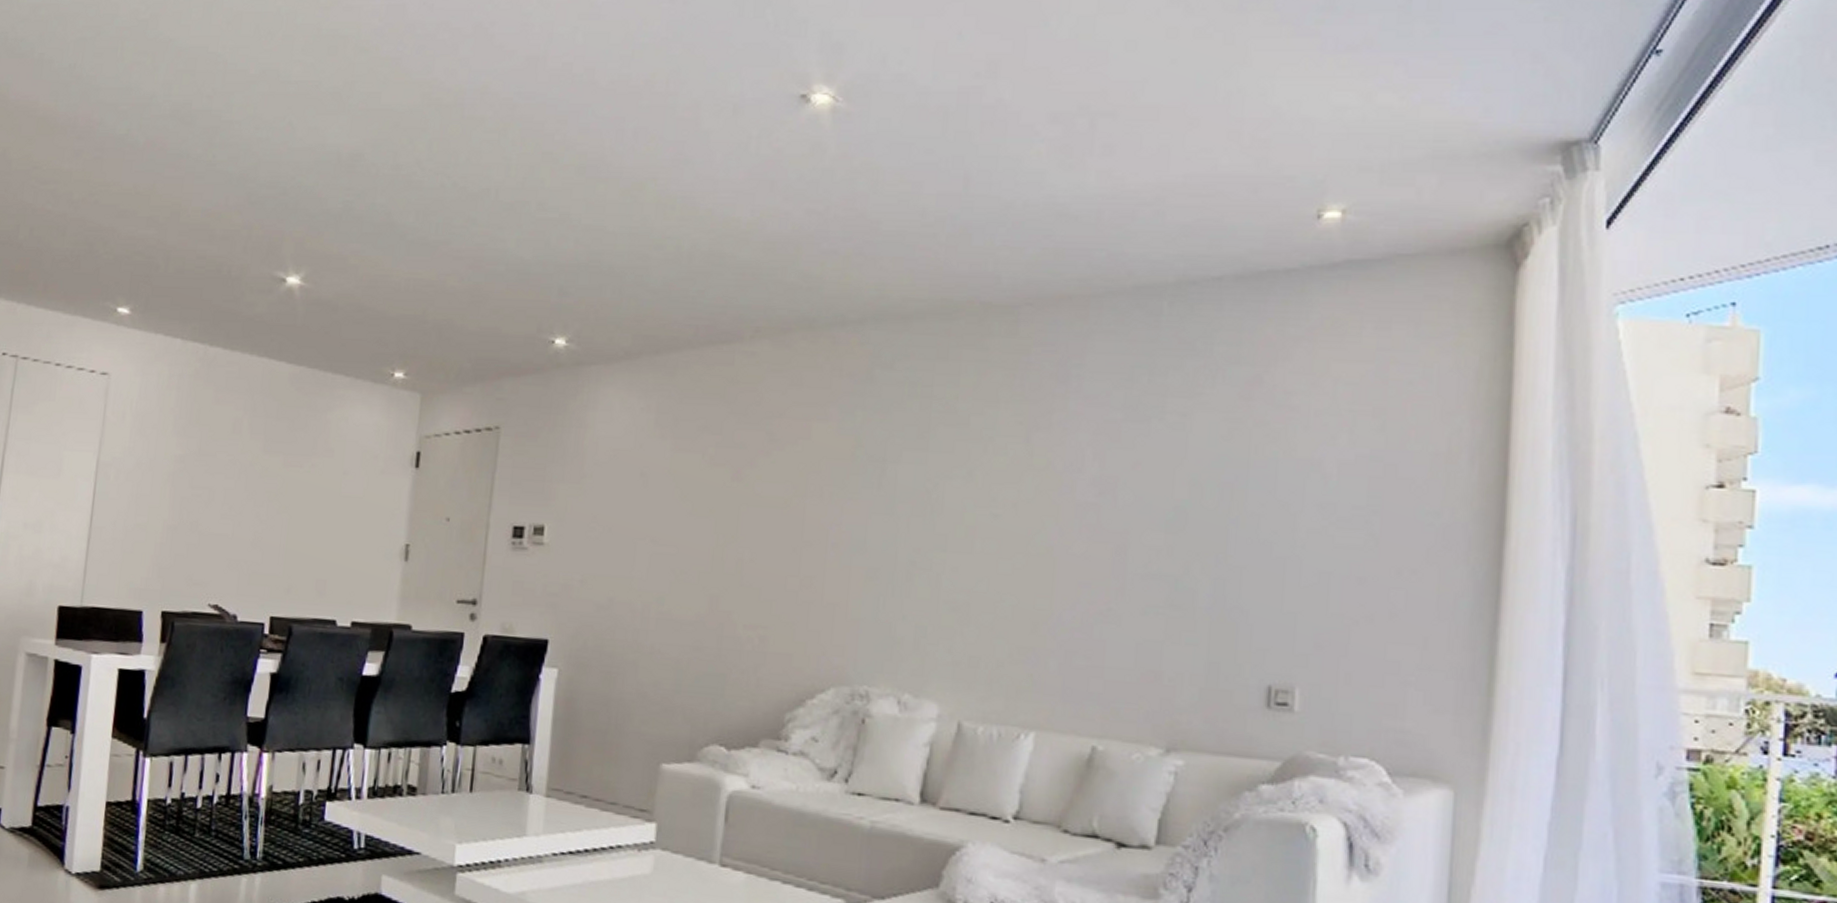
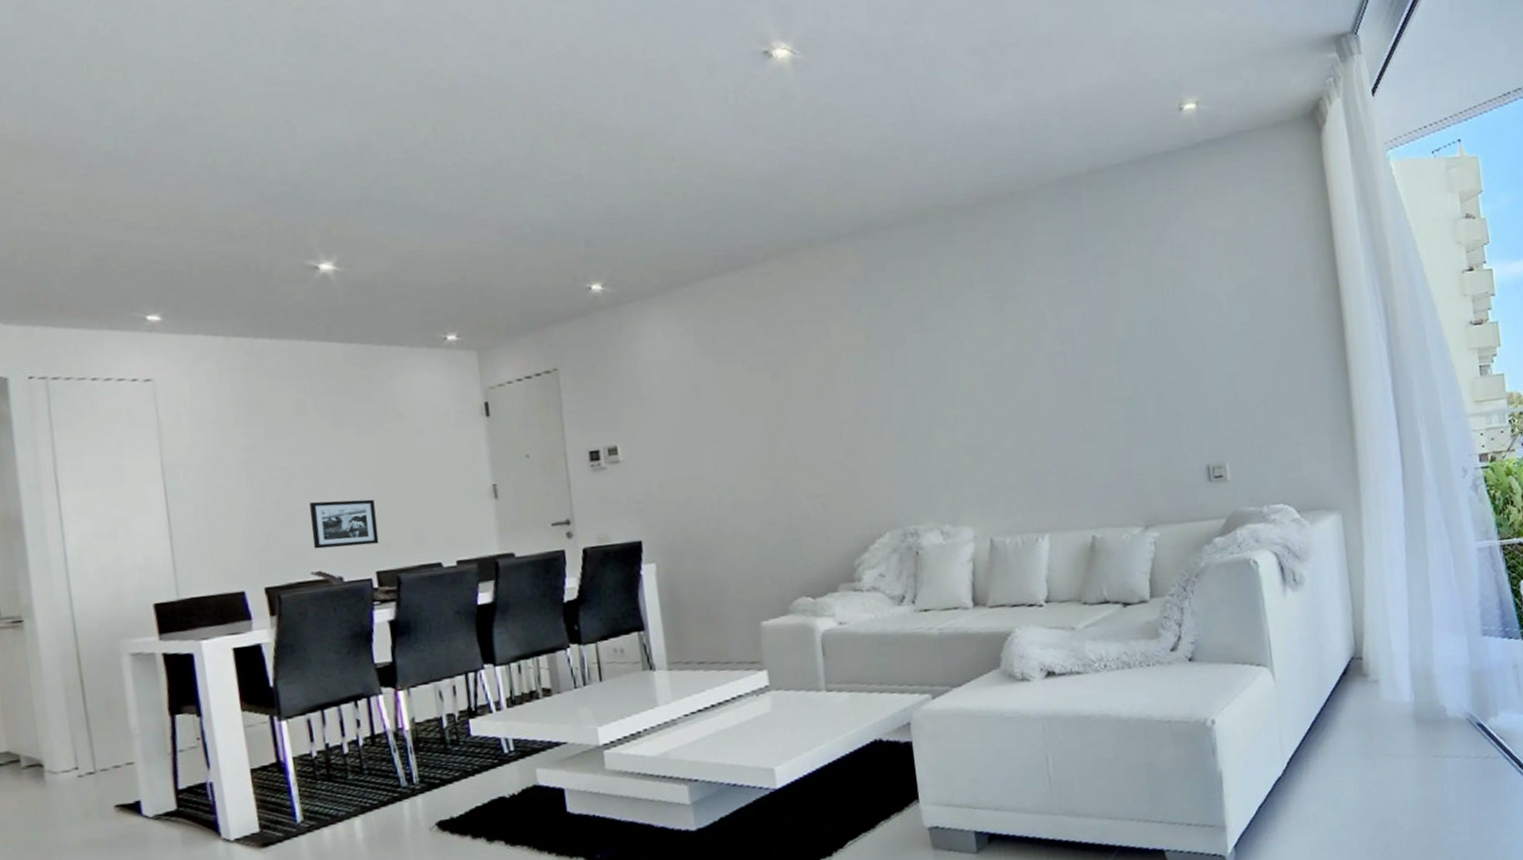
picture frame: none [216,528,285,586] -> present [309,499,379,549]

